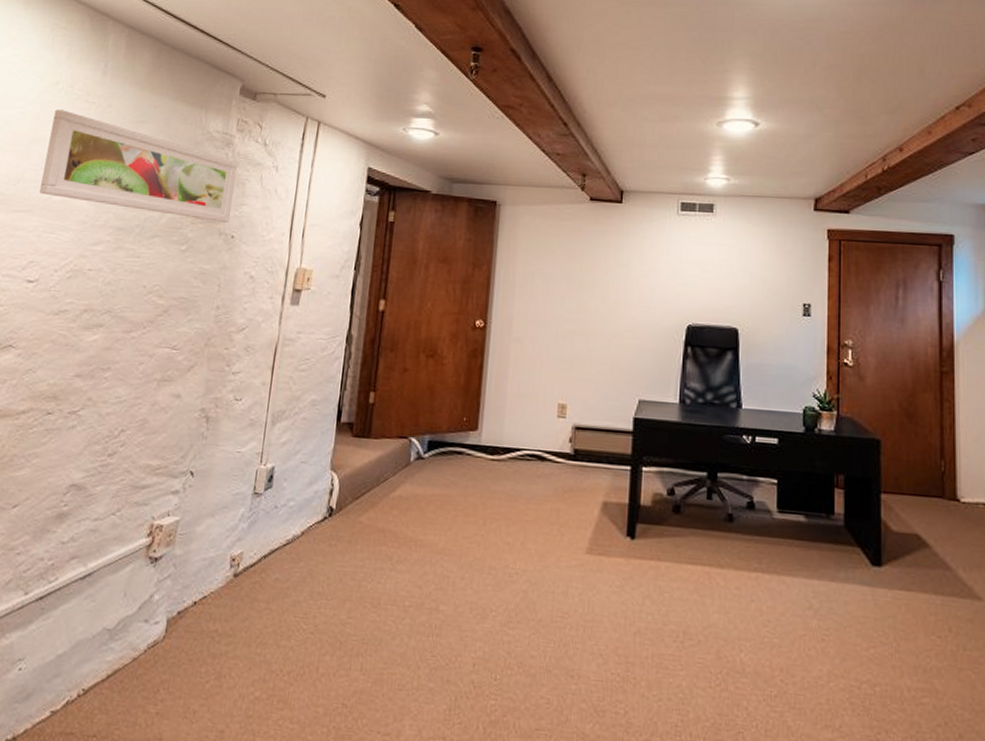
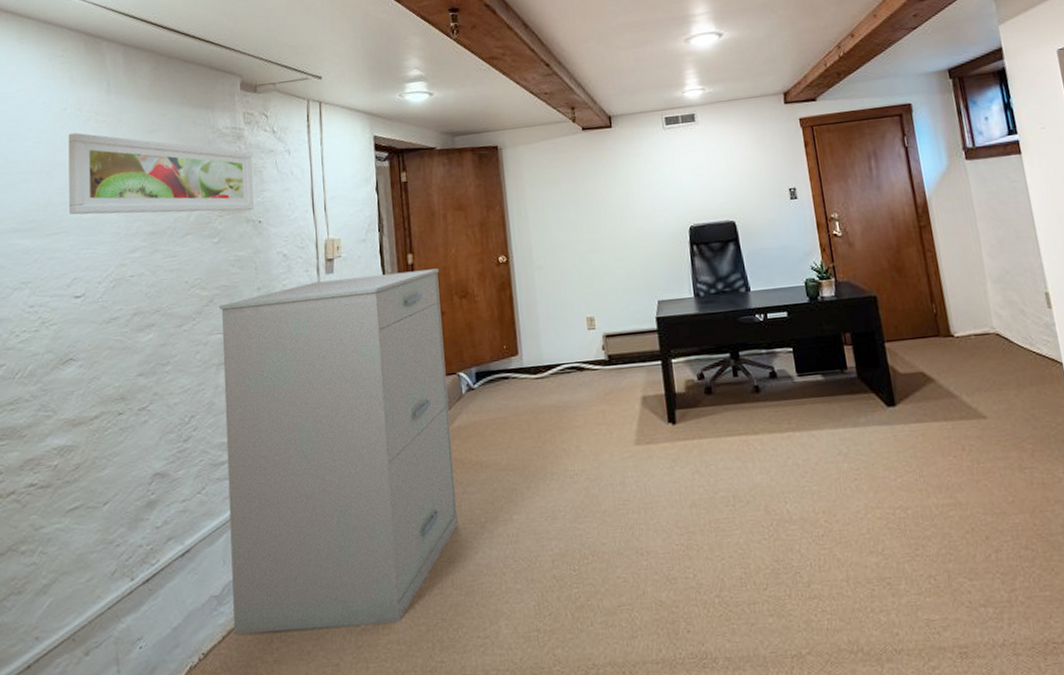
filing cabinet: none [120,311,410,699] -> present [219,268,458,635]

